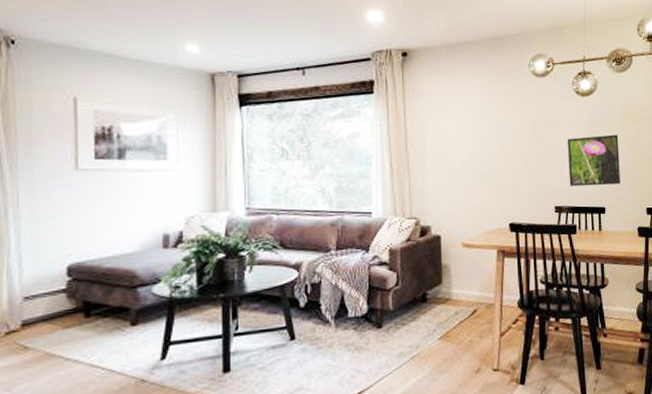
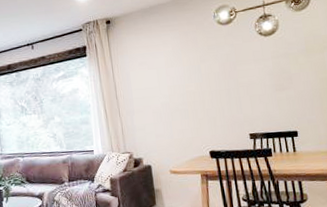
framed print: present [567,134,620,186] -> none [254,66,310,115]

